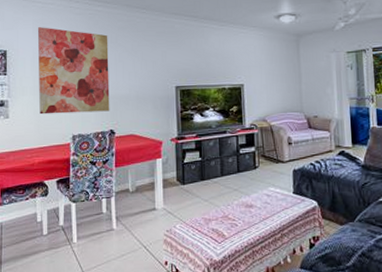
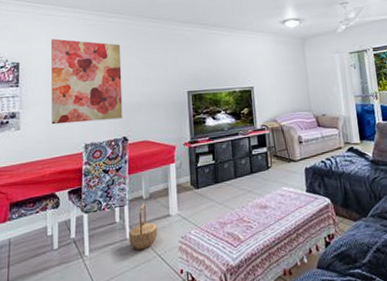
basket: none [115,196,144,241] -> present [129,203,158,250]

